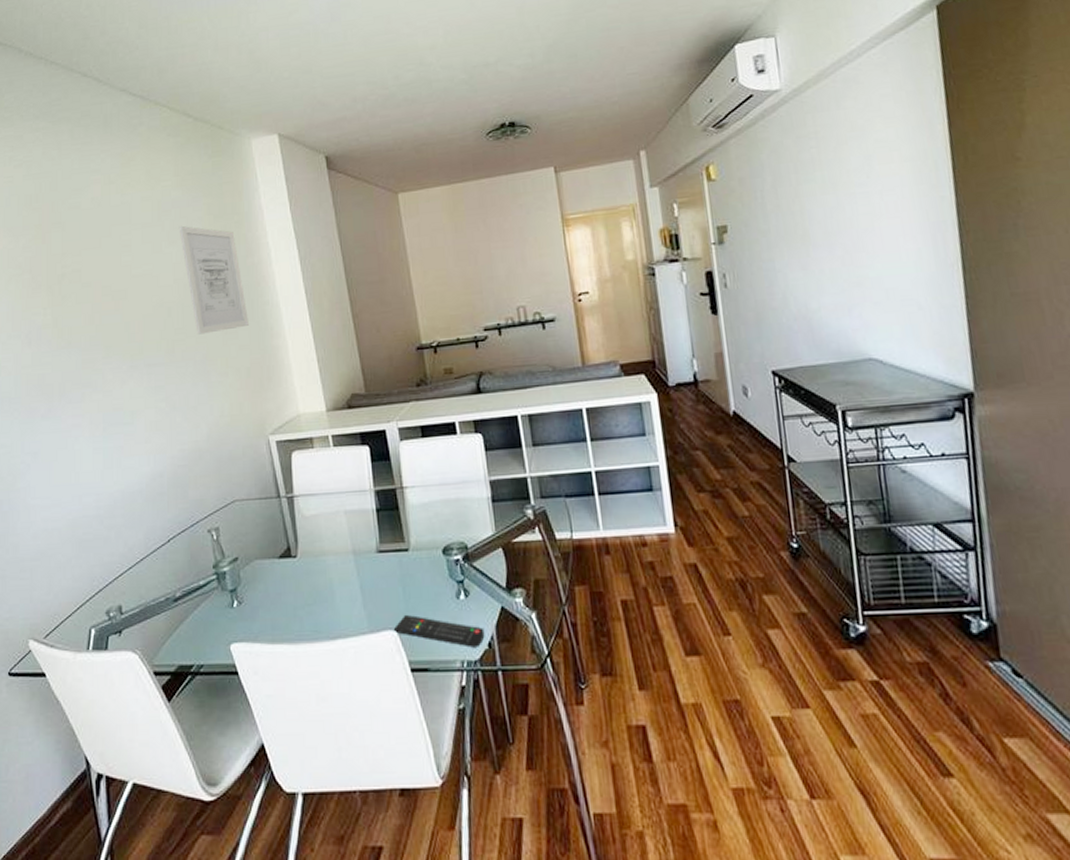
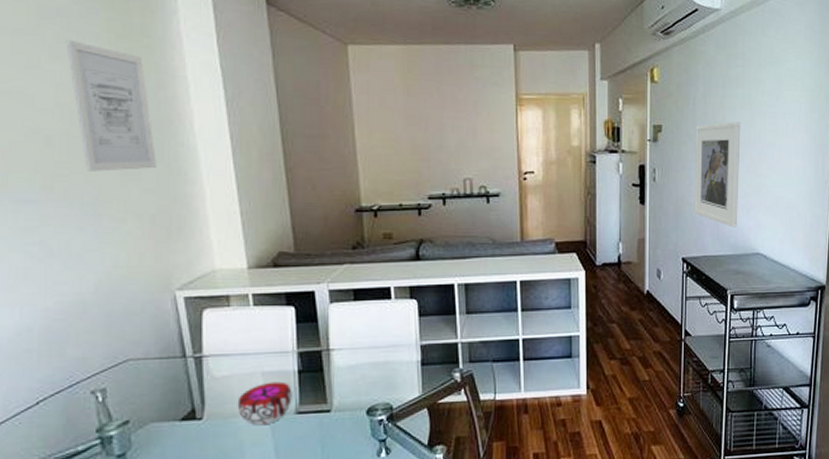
decorative bowl: none [325,520,373,564] -> present [237,381,292,426]
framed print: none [768,209,838,331] -> present [694,122,741,227]

